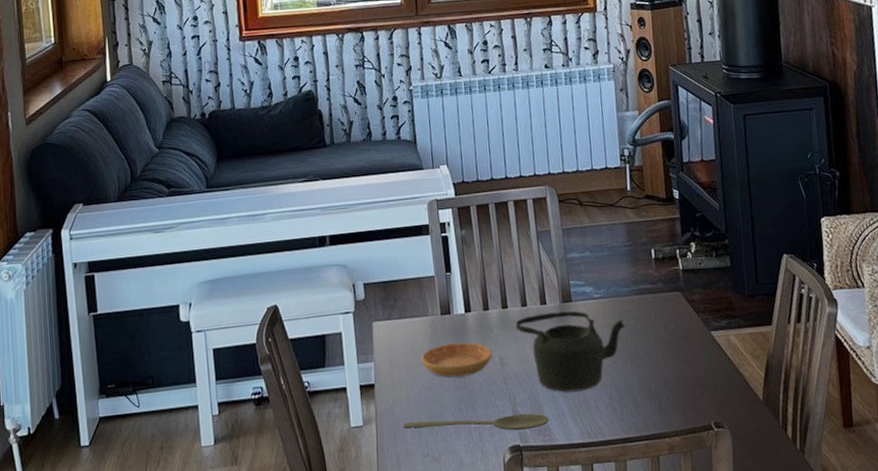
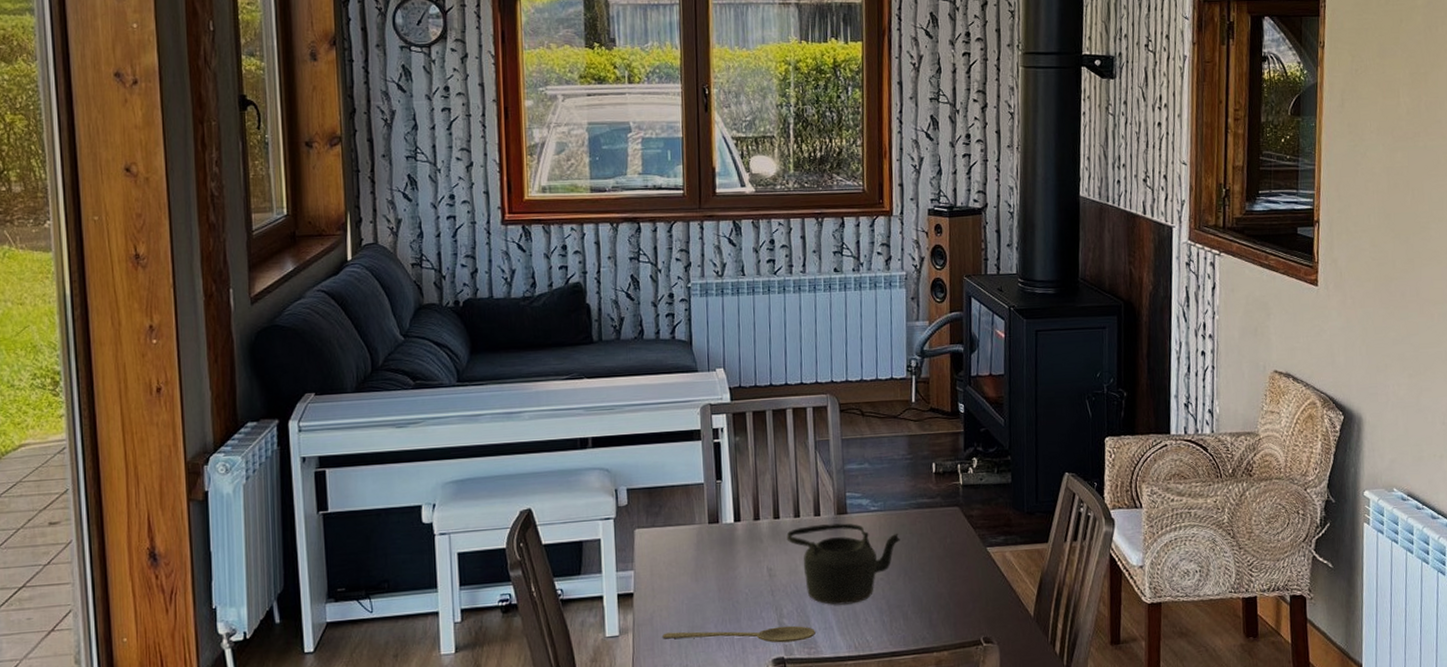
saucer: present [421,342,492,377] -> none [685,552,760,588]

